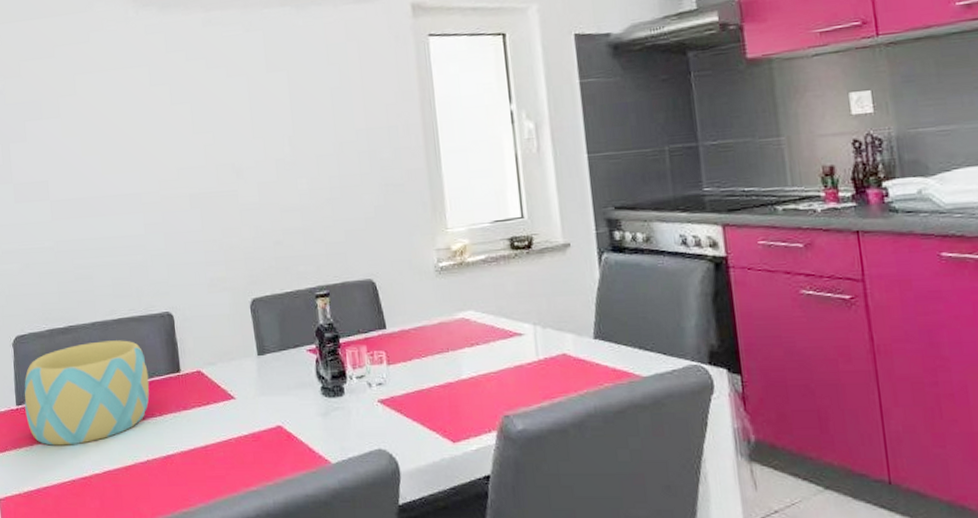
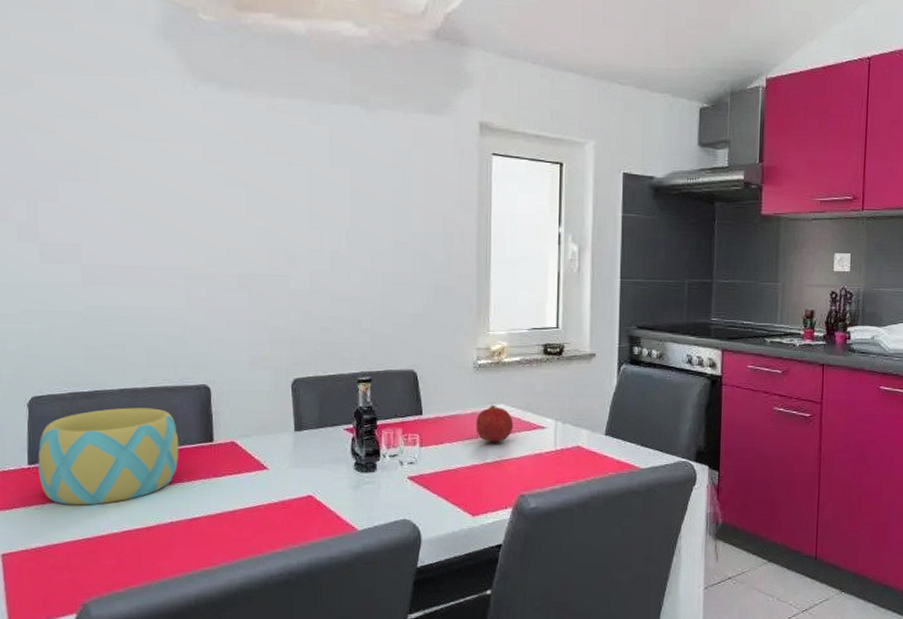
fruit: none [444,312,487,356] -> present [476,405,514,443]

